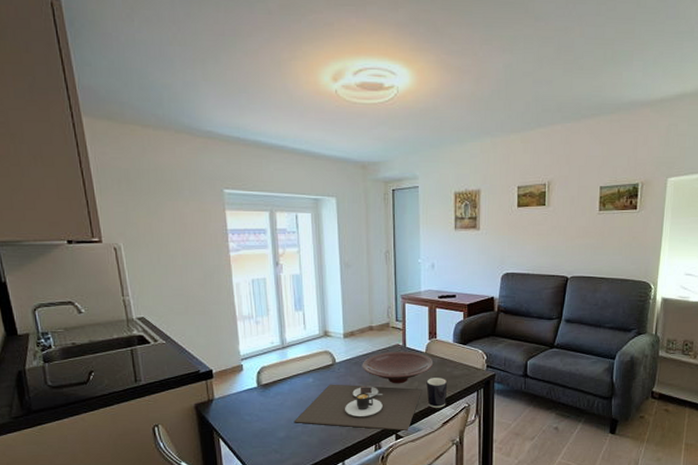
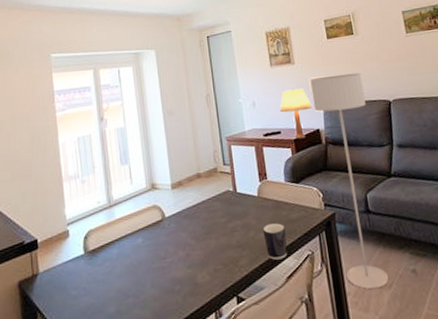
place setting: present [294,384,423,432] -> none [124,238,260,294]
bowl: present [362,351,434,384] -> none [192,196,268,236]
table lamp: none [458,254,491,305] -> present [280,88,313,139]
floor lamp: none [492,245,545,439] -> present [310,72,389,289]

